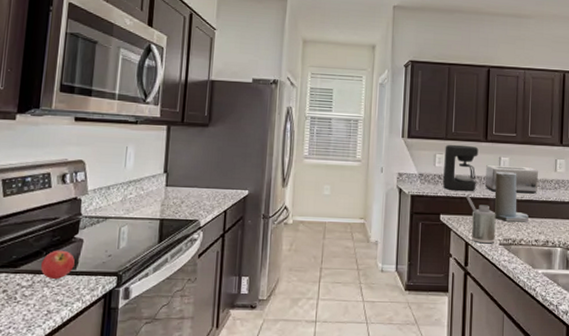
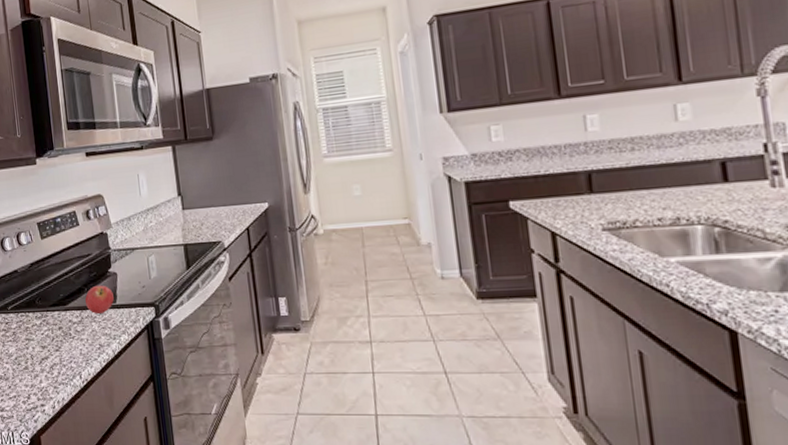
coffee maker: present [443,144,479,192] -> none [501,107,555,169]
soap dispenser: present [465,194,496,244] -> none [540,171,595,232]
toaster: present [484,165,538,194] -> none [565,121,651,163]
paper towel: present [494,172,529,222] -> none [580,132,643,199]

